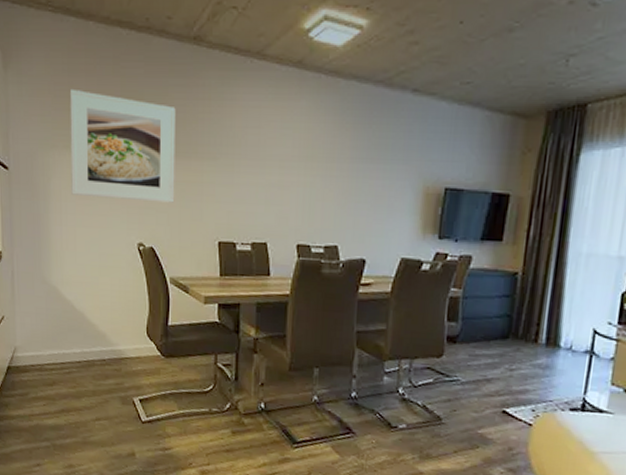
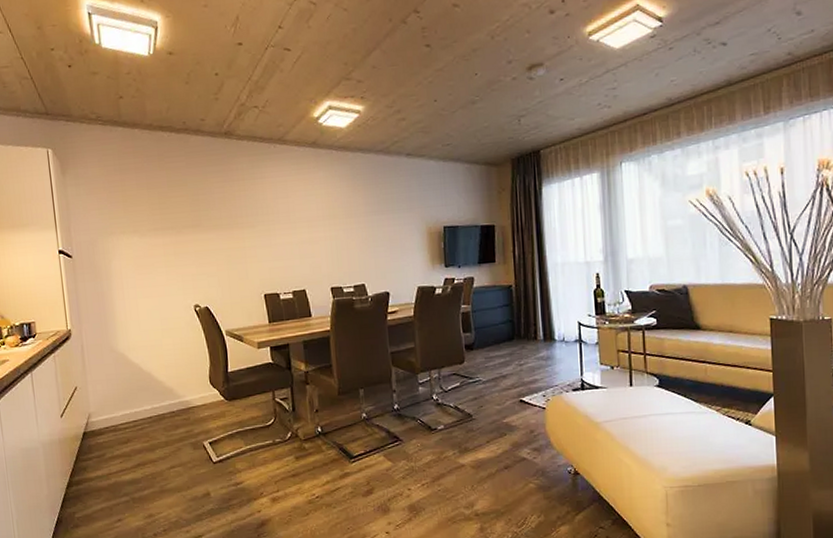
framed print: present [69,88,176,203] -> none [122,184,223,272]

